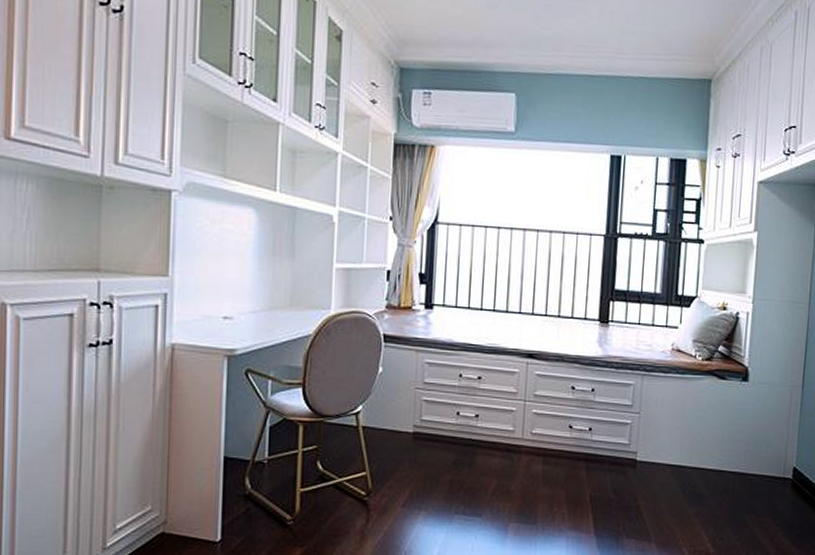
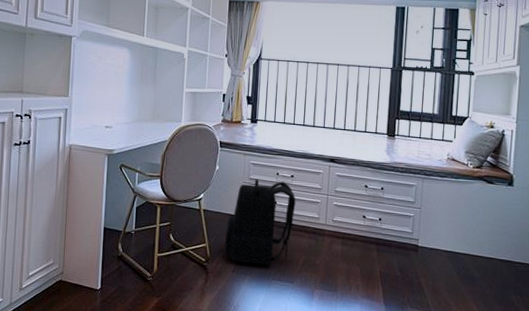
backpack: none [390,383,485,495] -> present [224,179,296,265]

